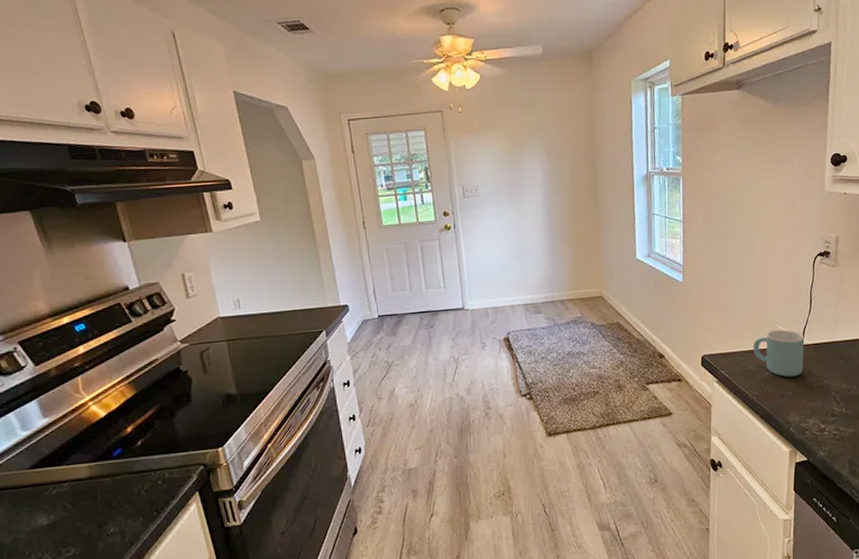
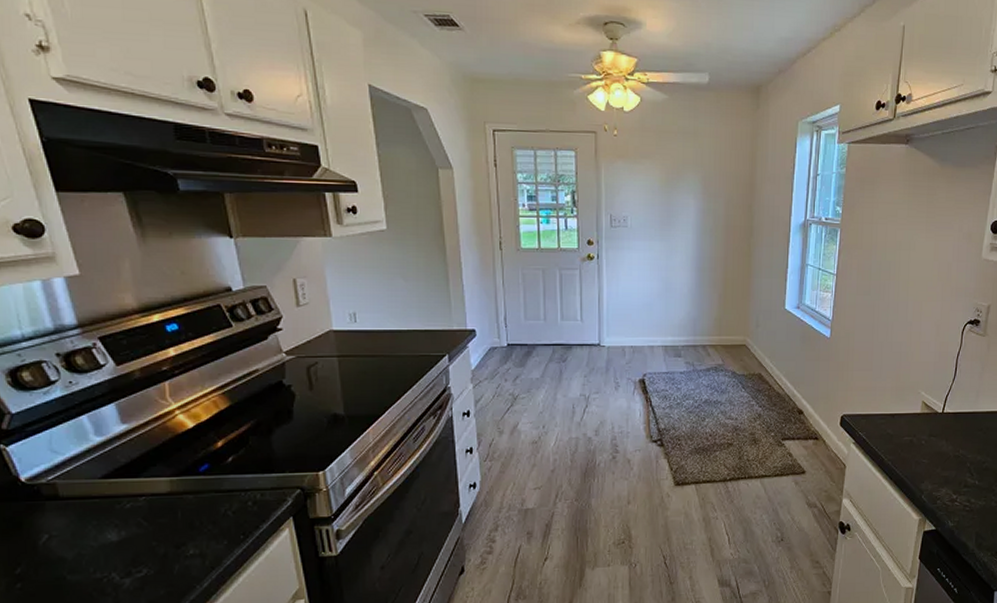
mug: present [753,329,805,377] -> none [893,395,946,445]

